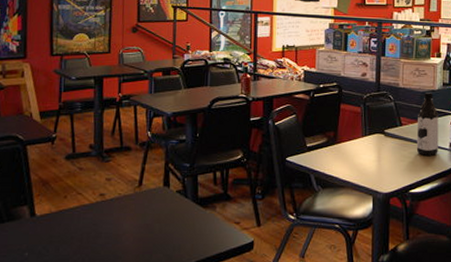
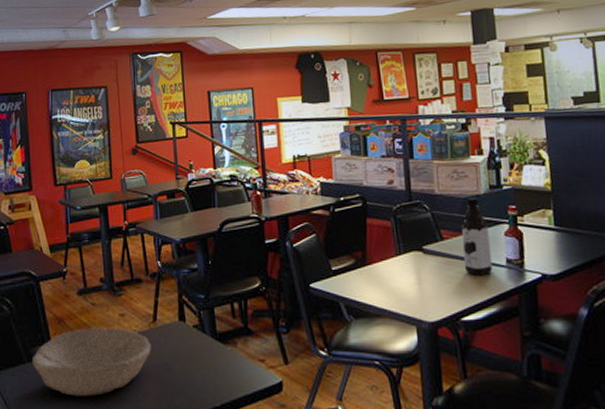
bowl: none [13,190,135,253] -> present [33,328,151,396]

